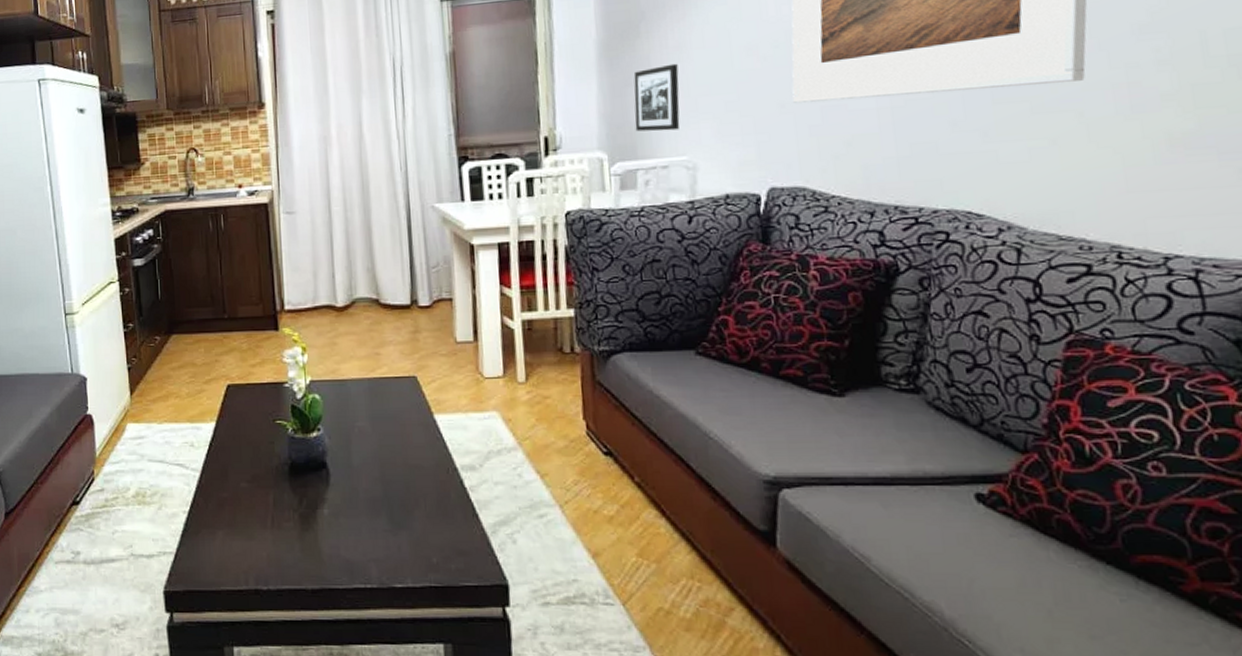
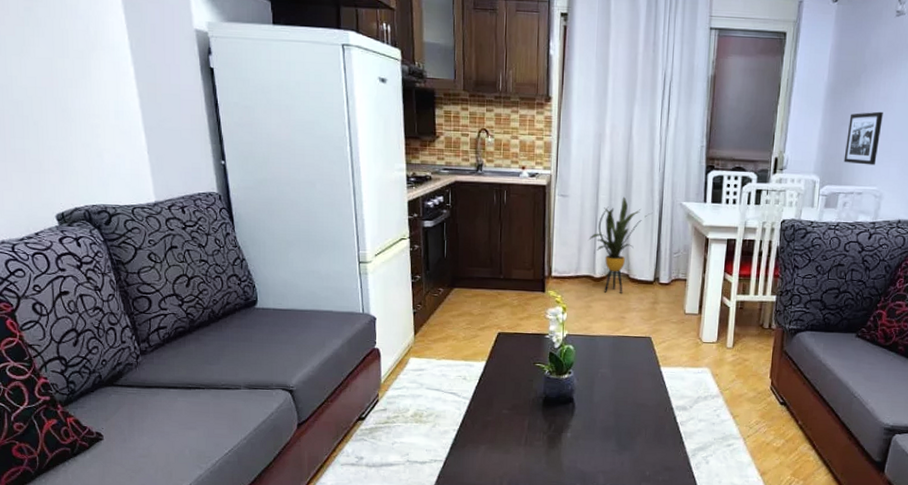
house plant: none [324,206,399,324] -> present [588,197,653,293]

